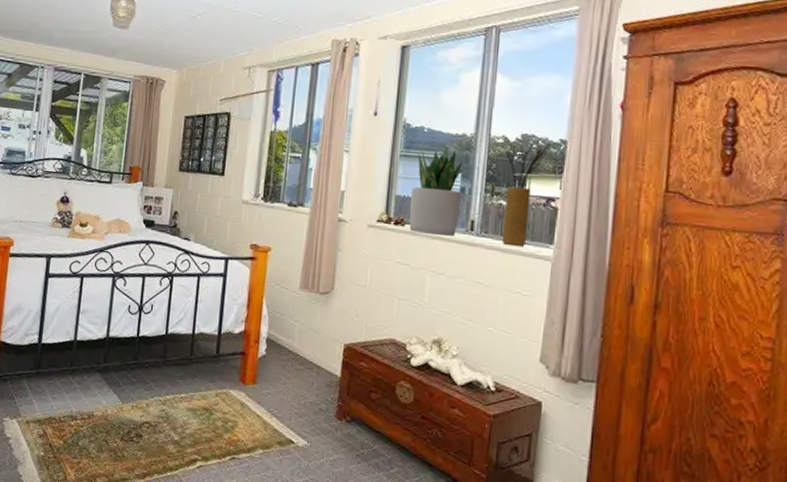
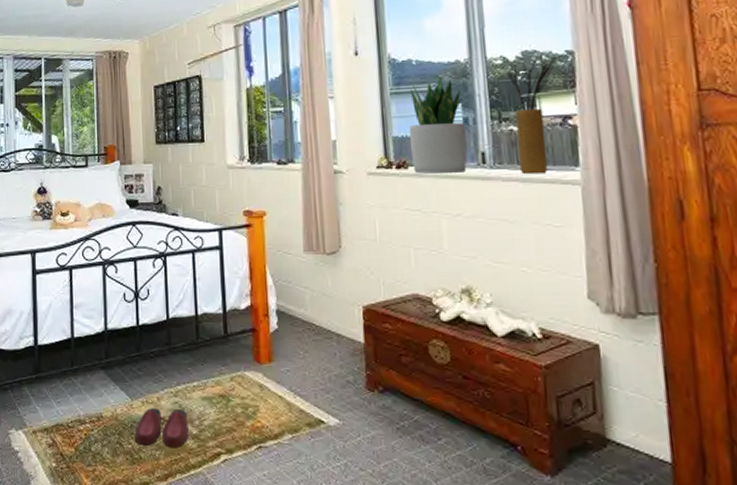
slippers: none [121,412,172,450] -> present [135,408,189,447]

